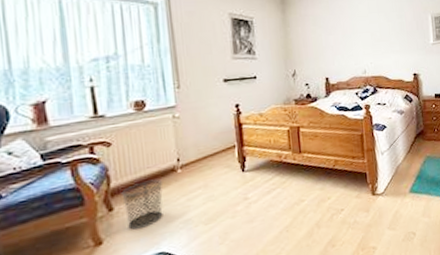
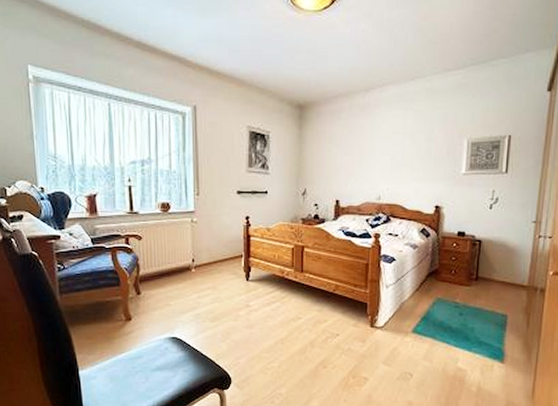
waste bin: present [121,179,163,230] -> none [147,274,179,313]

